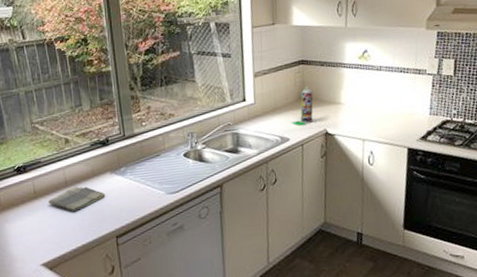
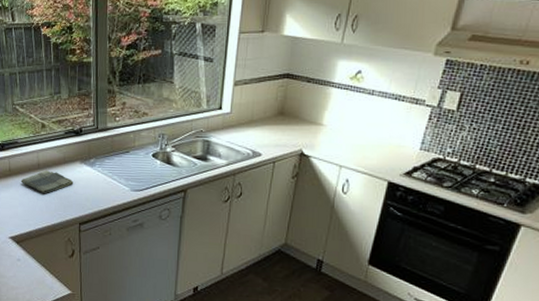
spray can: present [291,86,313,126] -> none [265,102,294,143]

